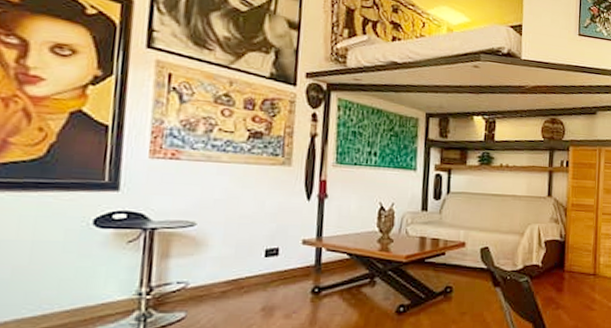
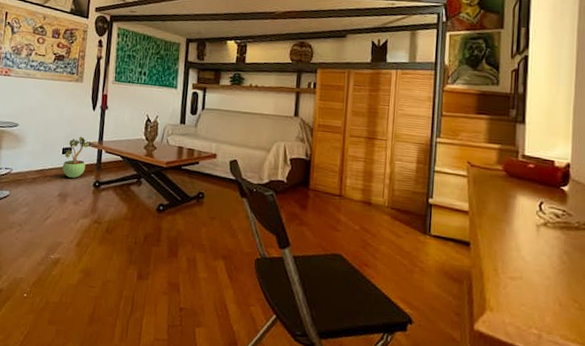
potted plant: none [266,233,306,286] -> present [62,136,91,178]

